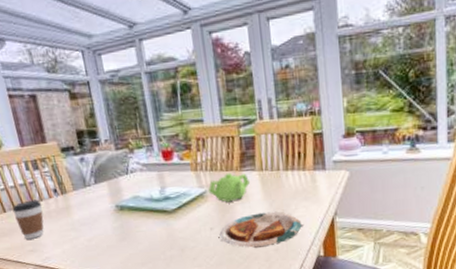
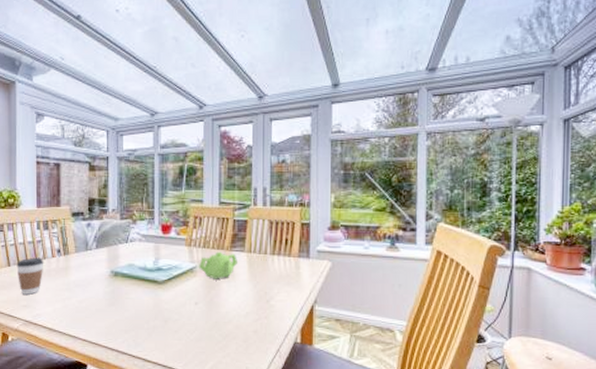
plate: present [219,211,305,249] -> none [203,293,285,328]

